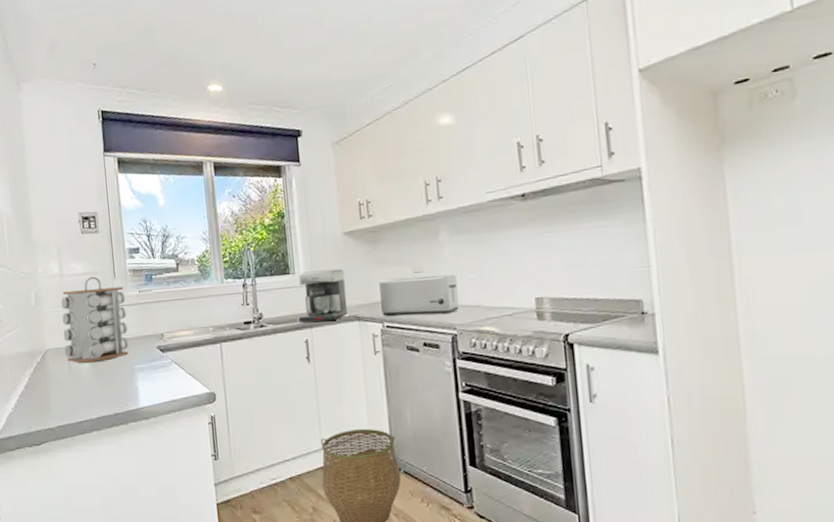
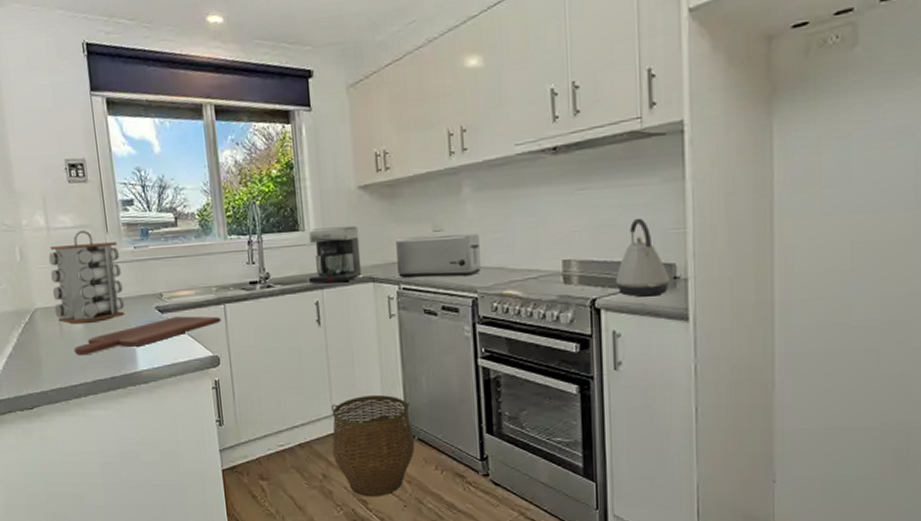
cutting board: none [80,354,217,394] -> present [74,316,221,356]
kettle: none [586,257,638,332] -> present [616,217,669,297]

